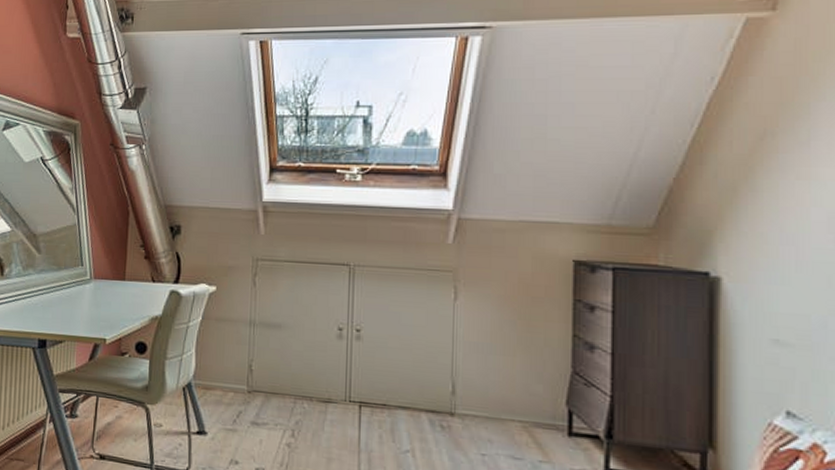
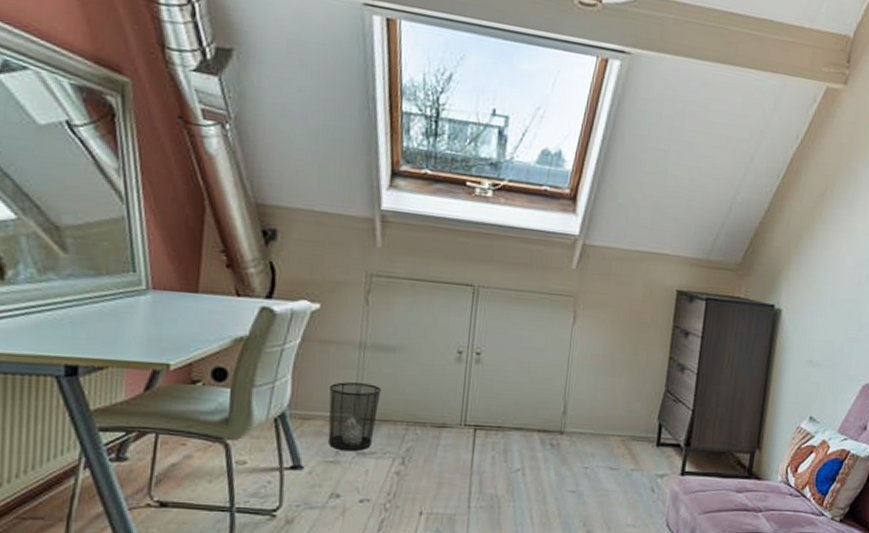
waste bin: none [225,356,270,421] -> present [327,382,381,451]

